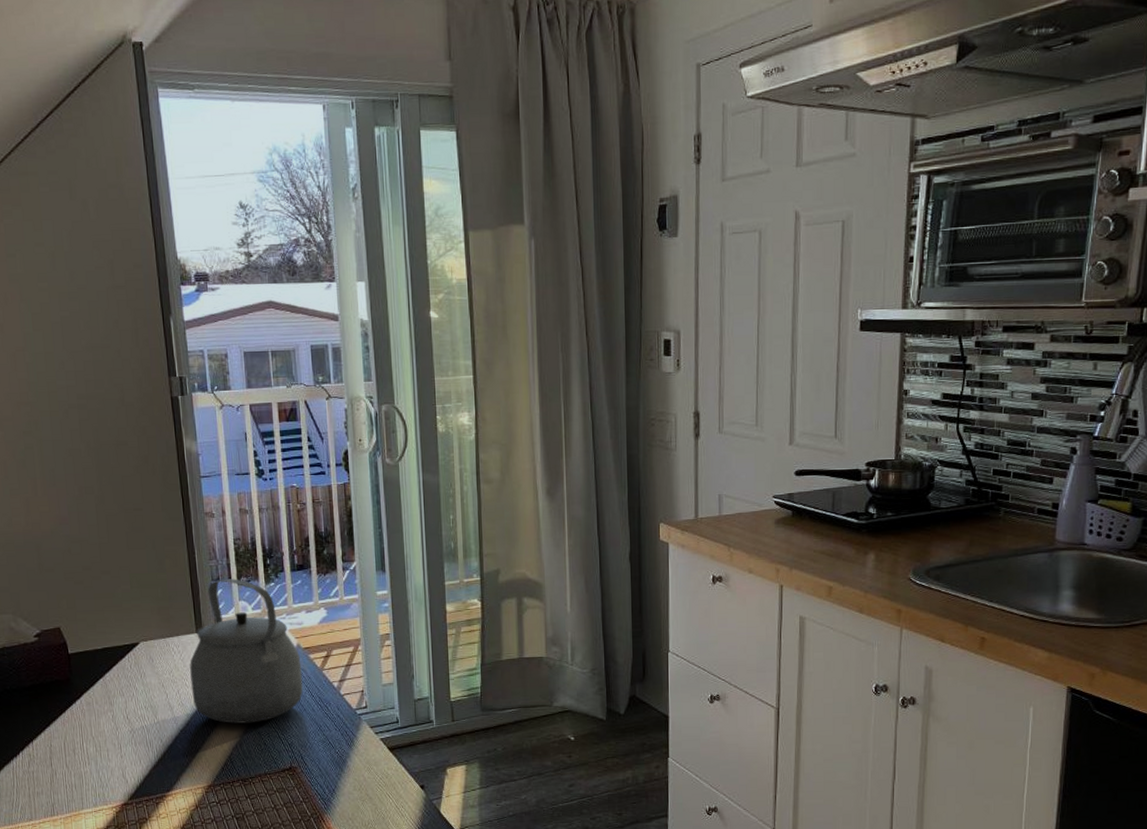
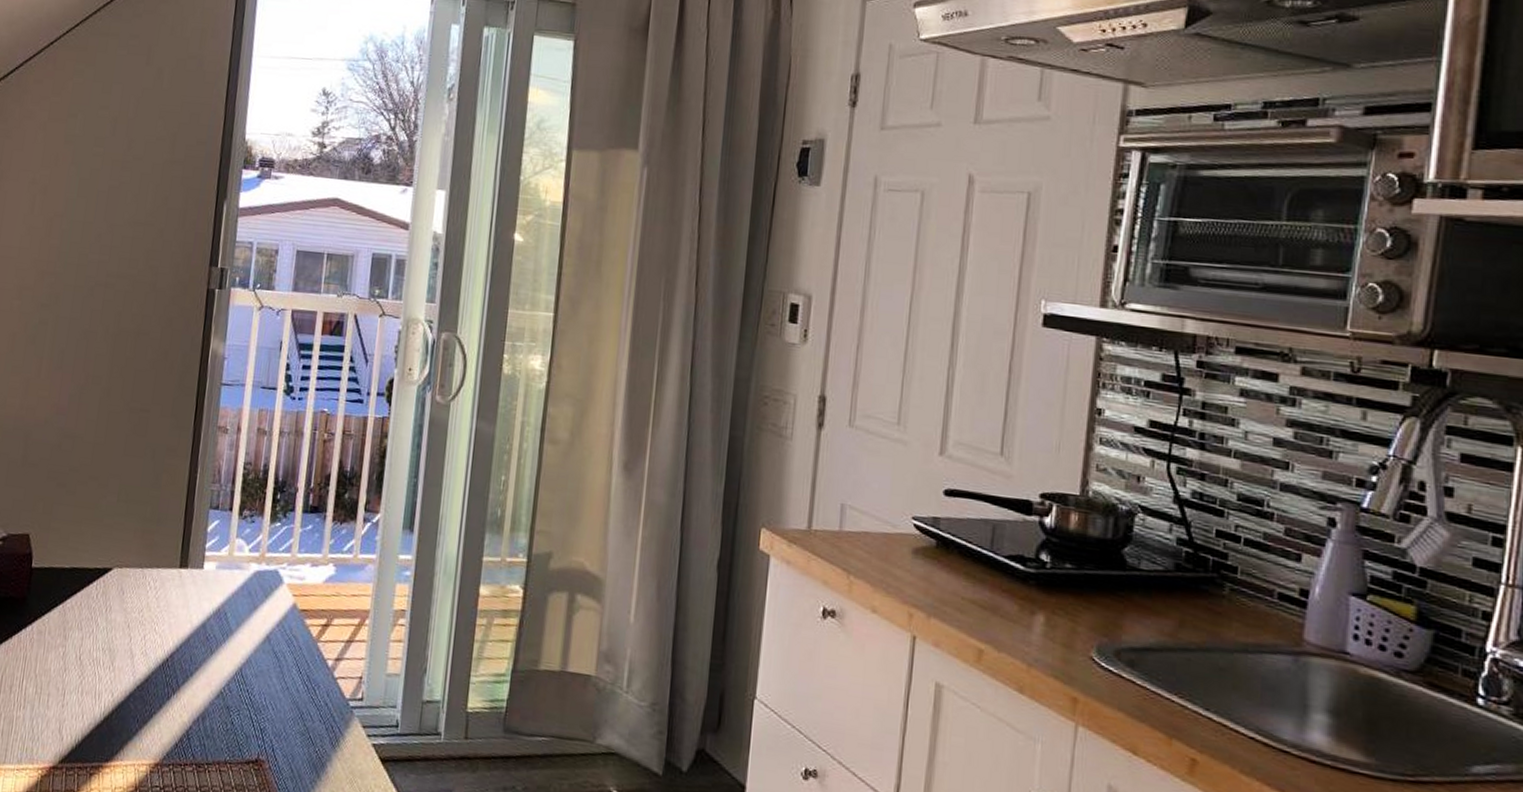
tea kettle: present [190,578,303,724] -> none [159,508,295,694]

